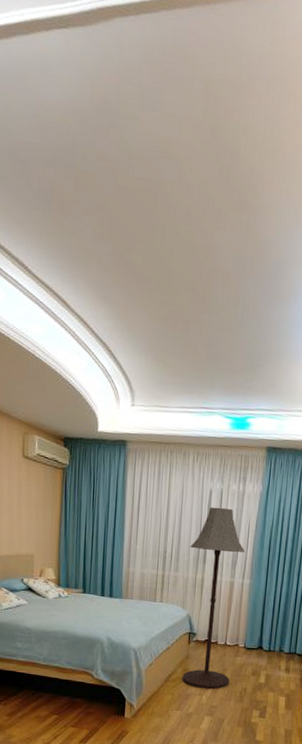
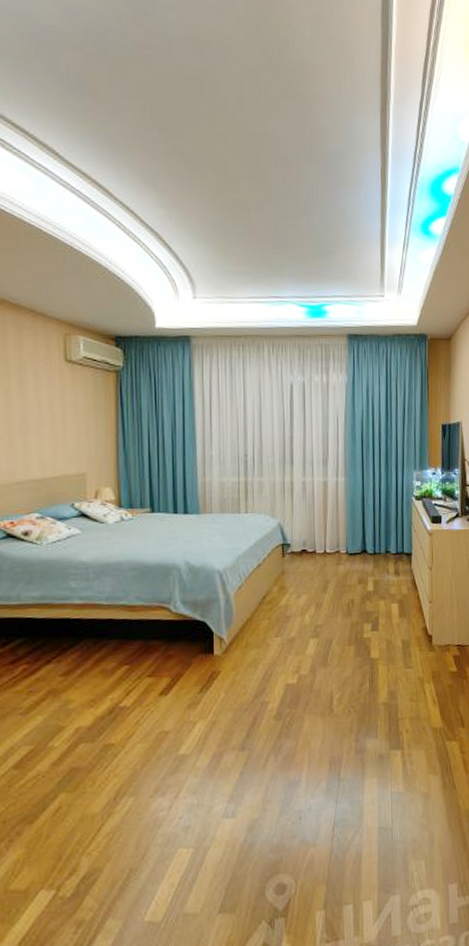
floor lamp: present [182,507,245,690] -> none [274,401,336,608]

